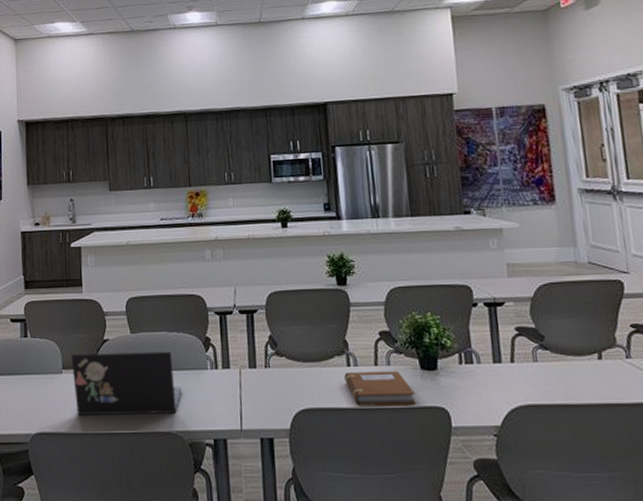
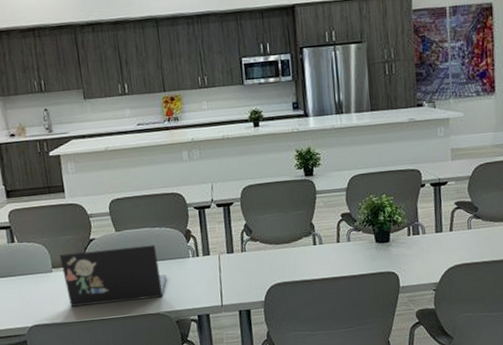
notebook: present [344,371,416,406] -> none [311,246,371,277]

